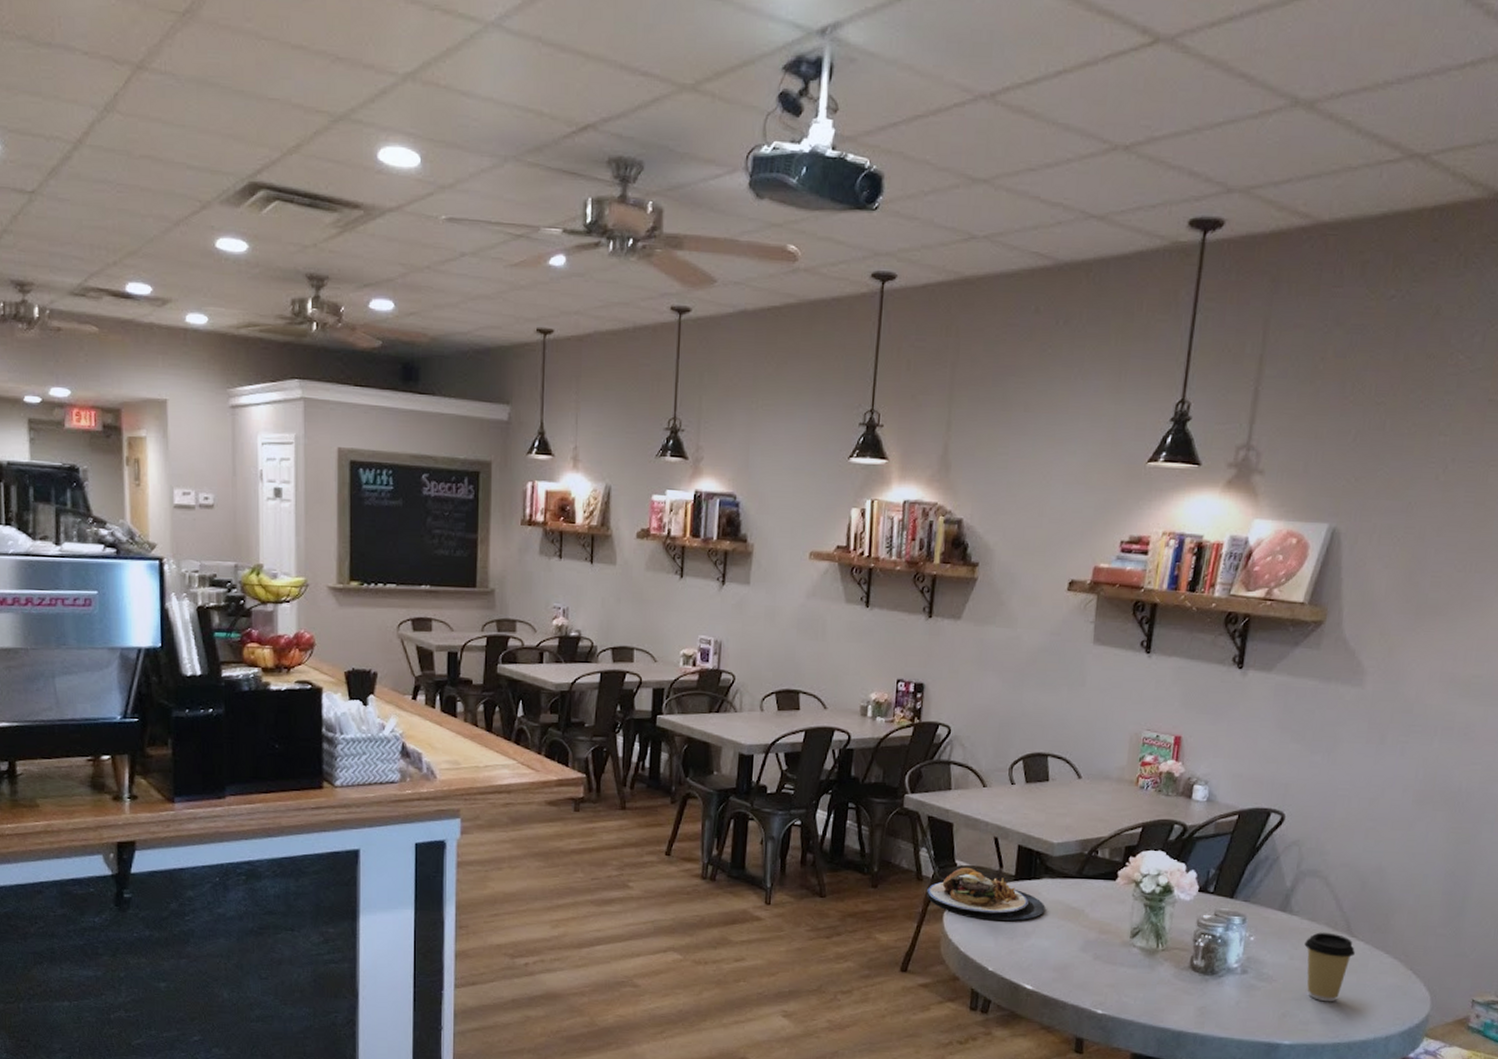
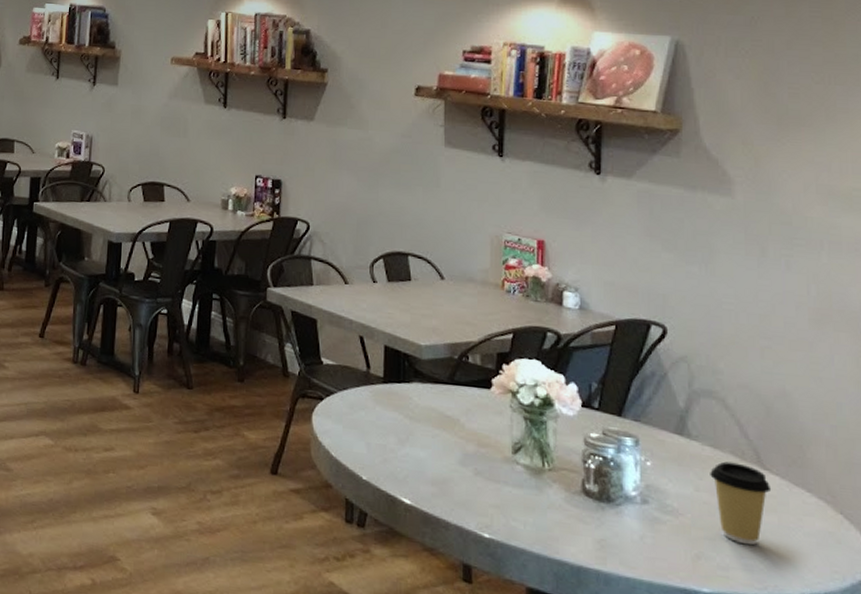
plate: present [927,867,1046,921] -> none [294,365,418,427]

